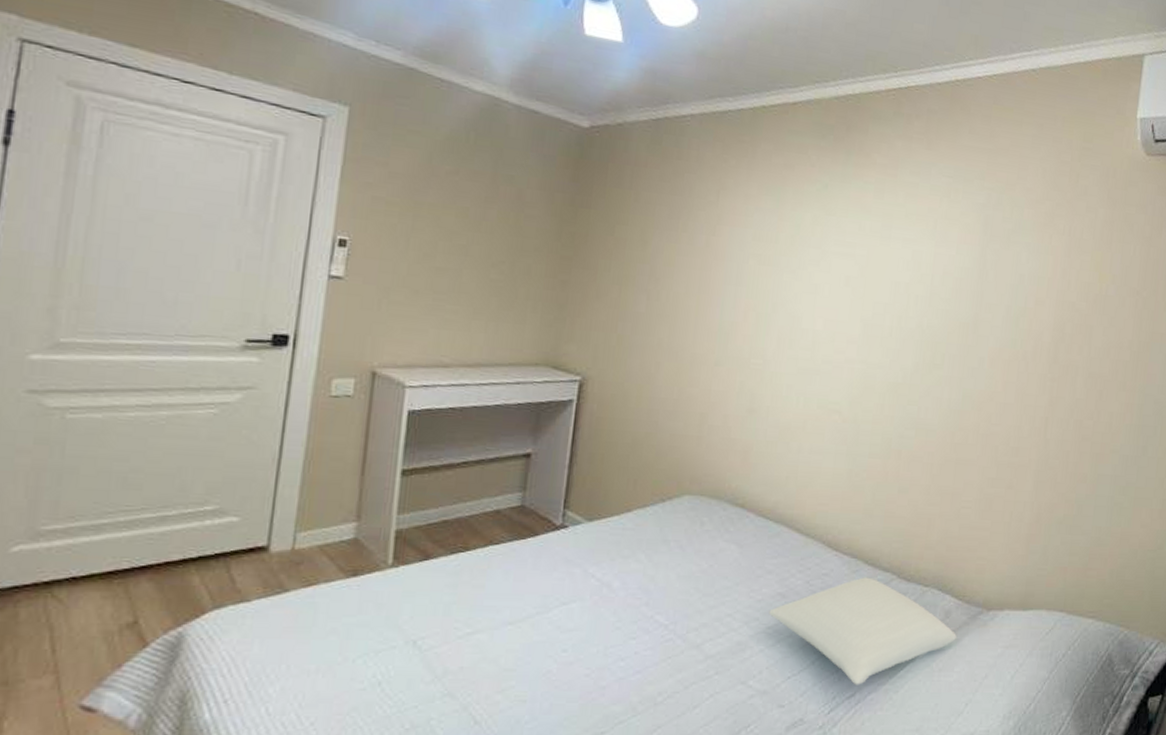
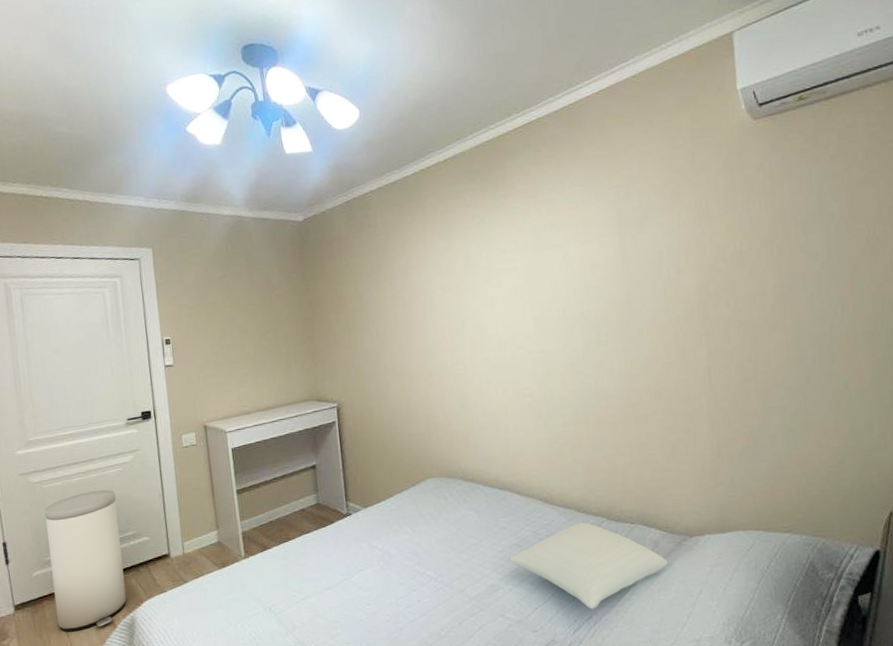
pedal bin: none [38,436,197,646] -> present [44,489,127,632]

